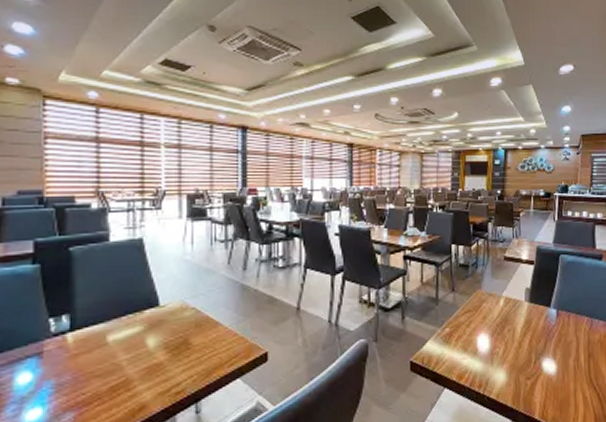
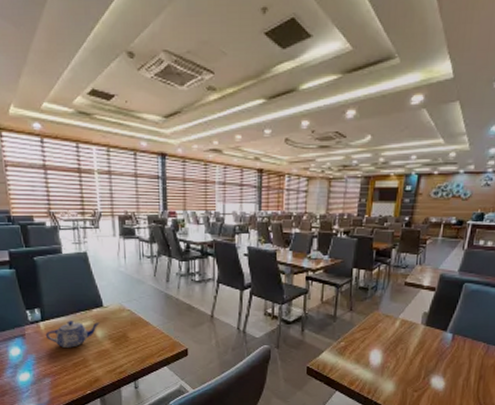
teapot: none [73,327,153,366] -> present [45,321,100,348]

